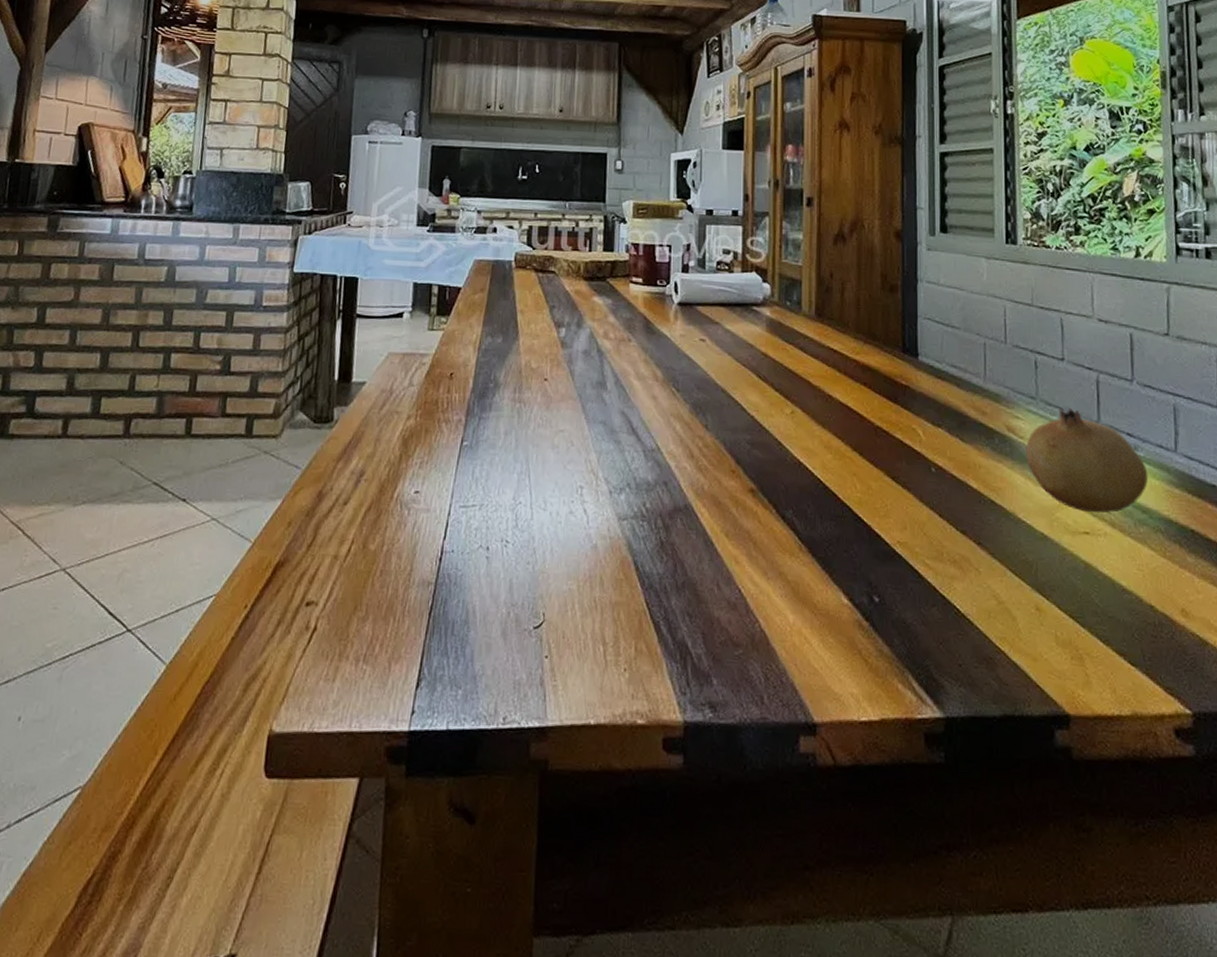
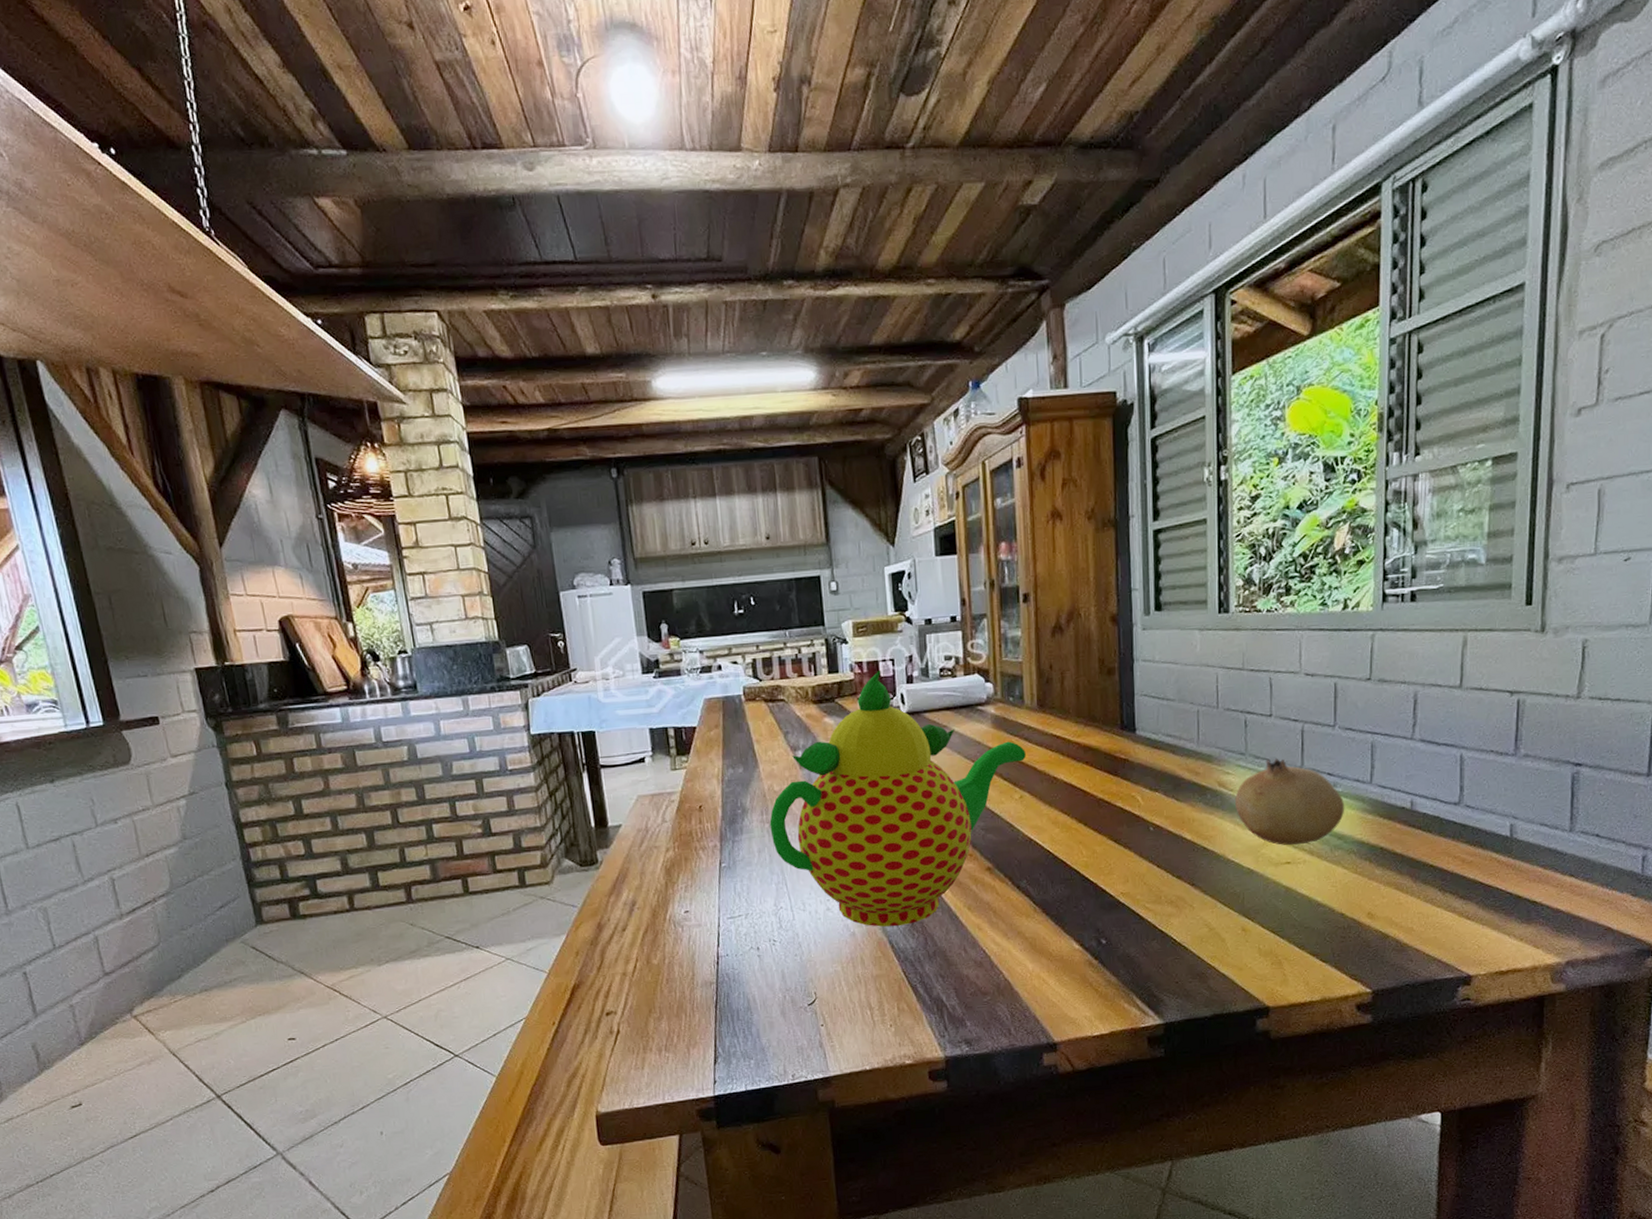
teapot: none [521,255,800,545] -> present [769,671,1026,927]

